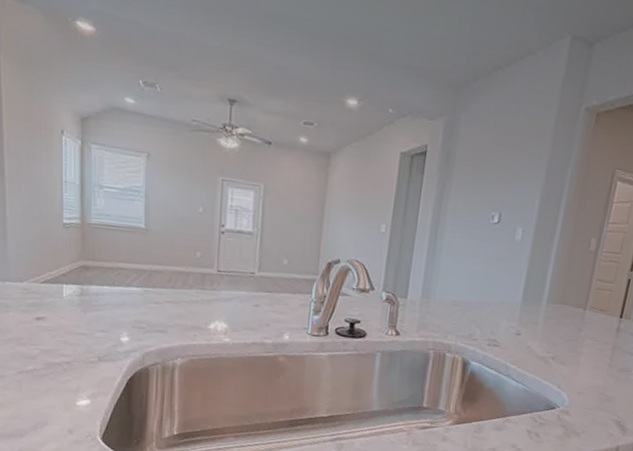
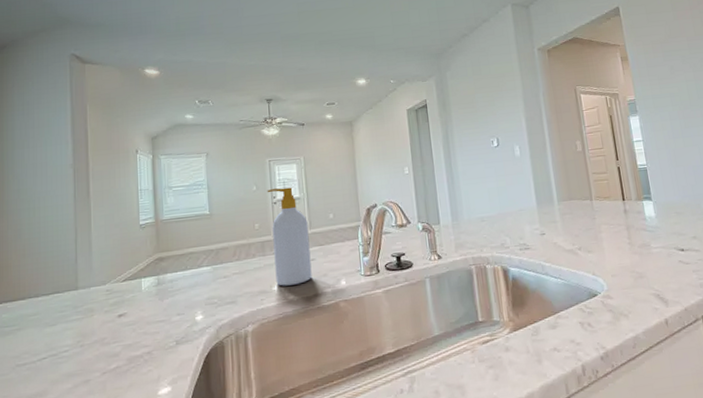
soap bottle: none [212,215,258,329] -> present [267,187,312,286]

